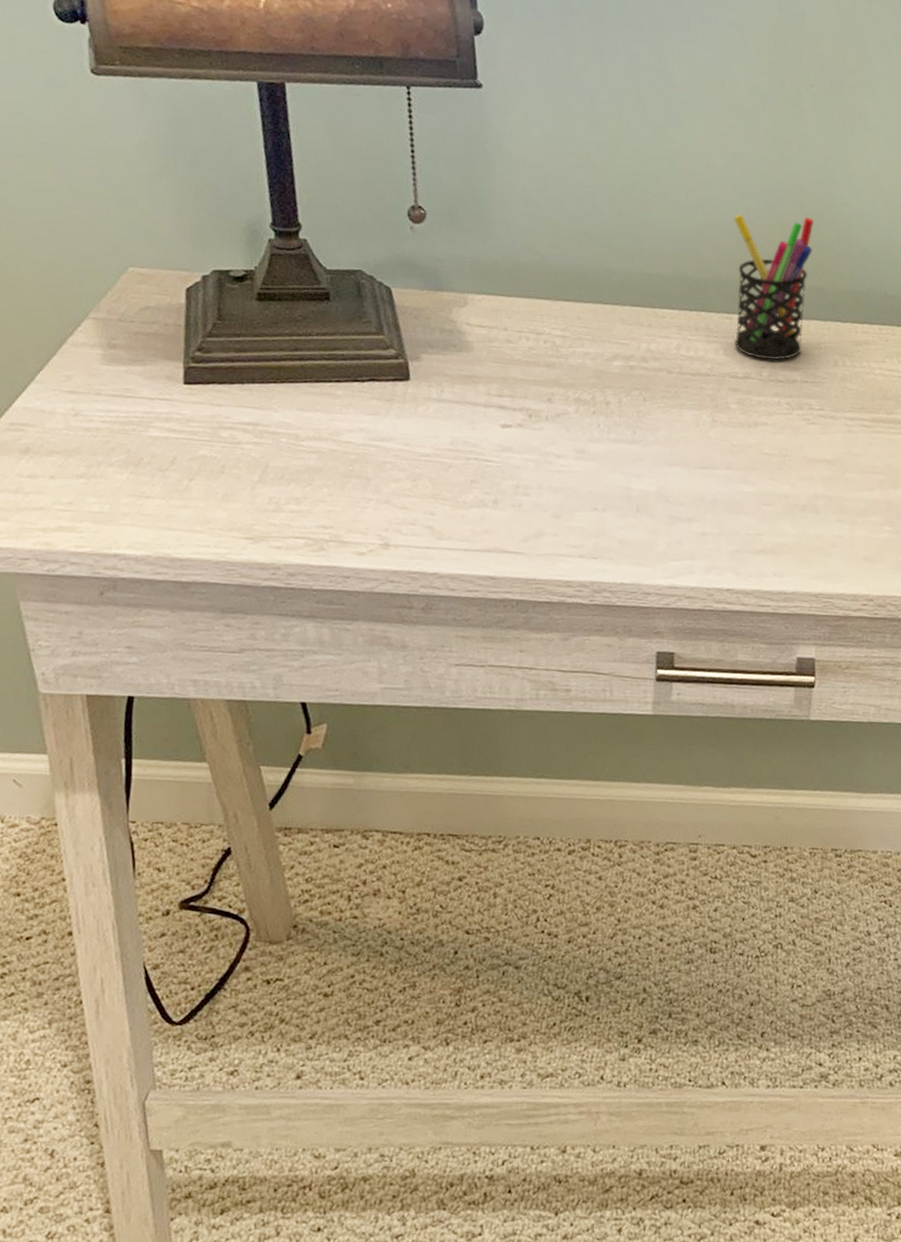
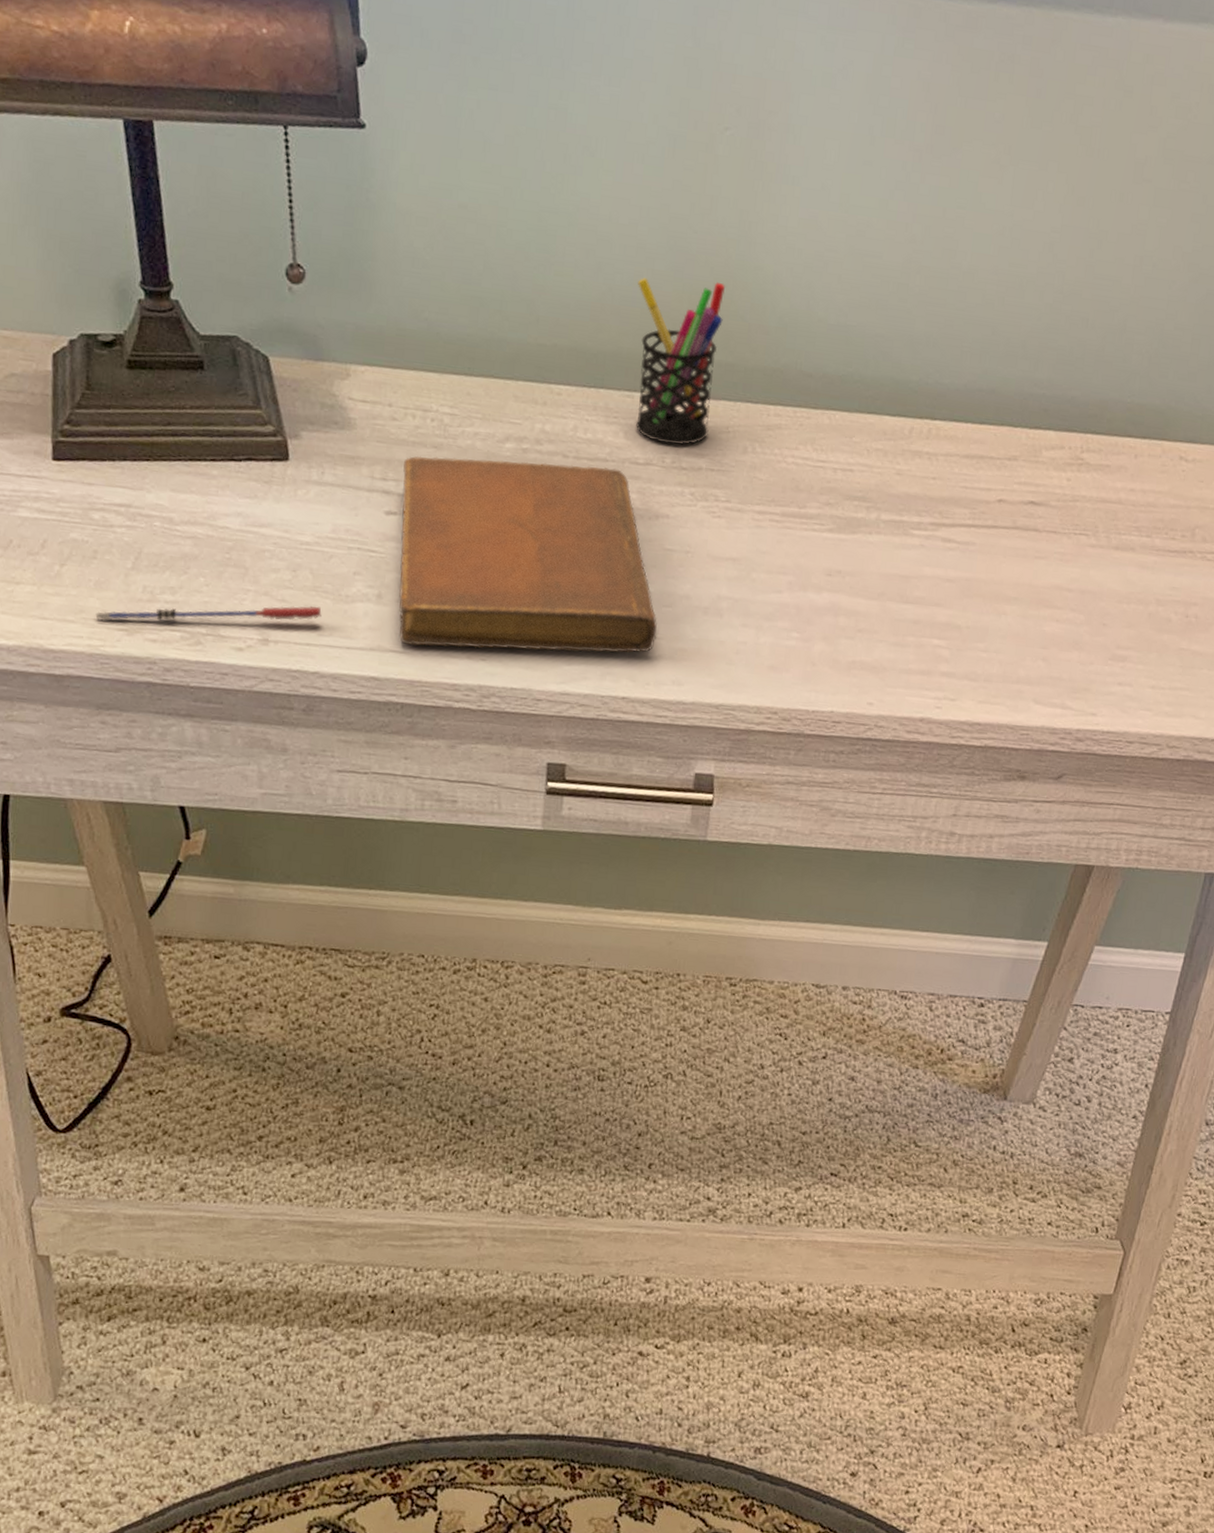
pen: none [222,512,441,531] -> present [95,606,322,621]
notebook: none [514,374,759,549] -> present [399,455,658,654]

